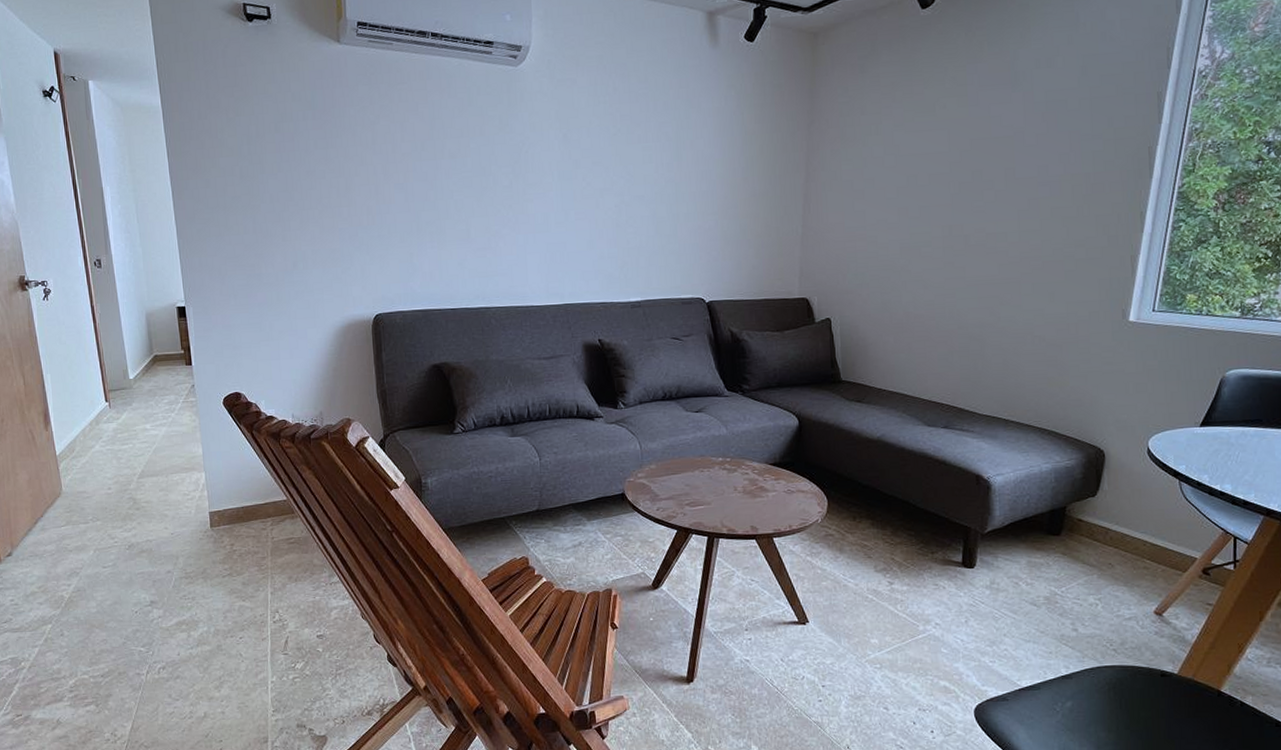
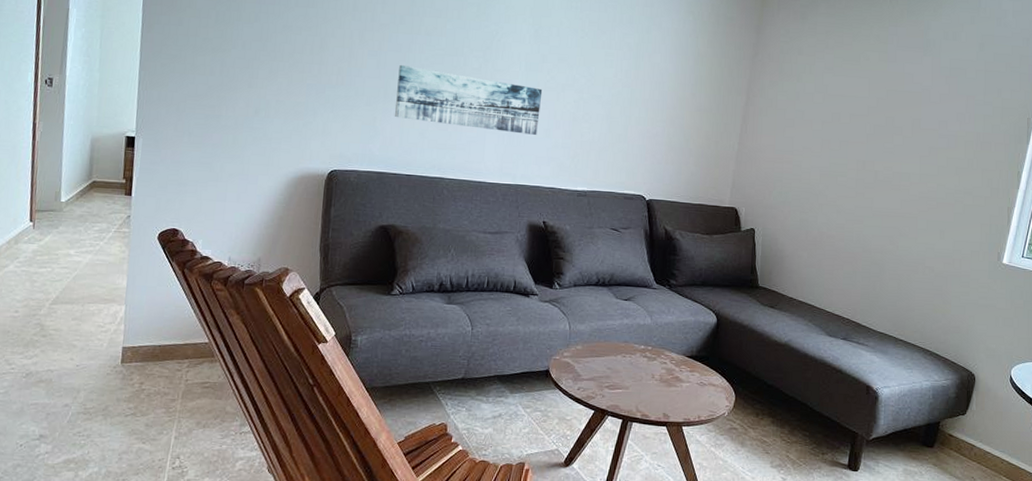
wall art: none [428,193,580,251] -> present [394,64,543,135]

